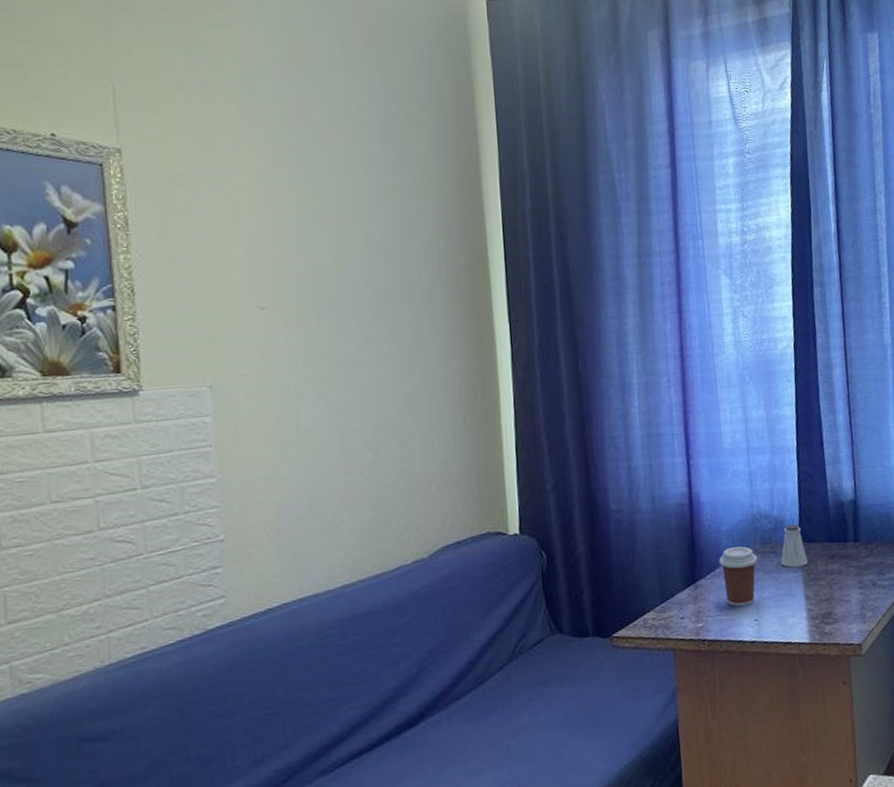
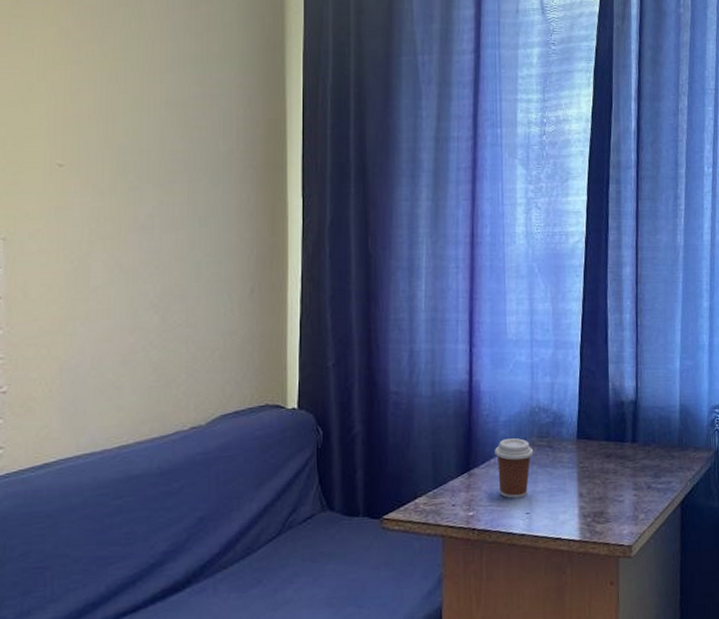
saltshaker: present [781,524,808,568] -> none [557,420,583,464]

